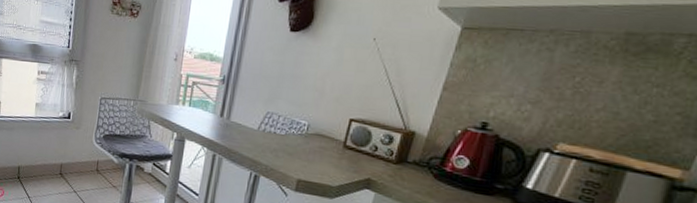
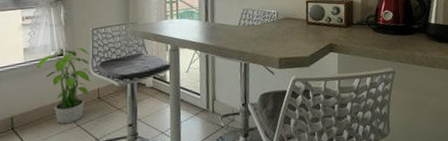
potted plant: none [43,111,94,187] -> present [34,47,91,124]

